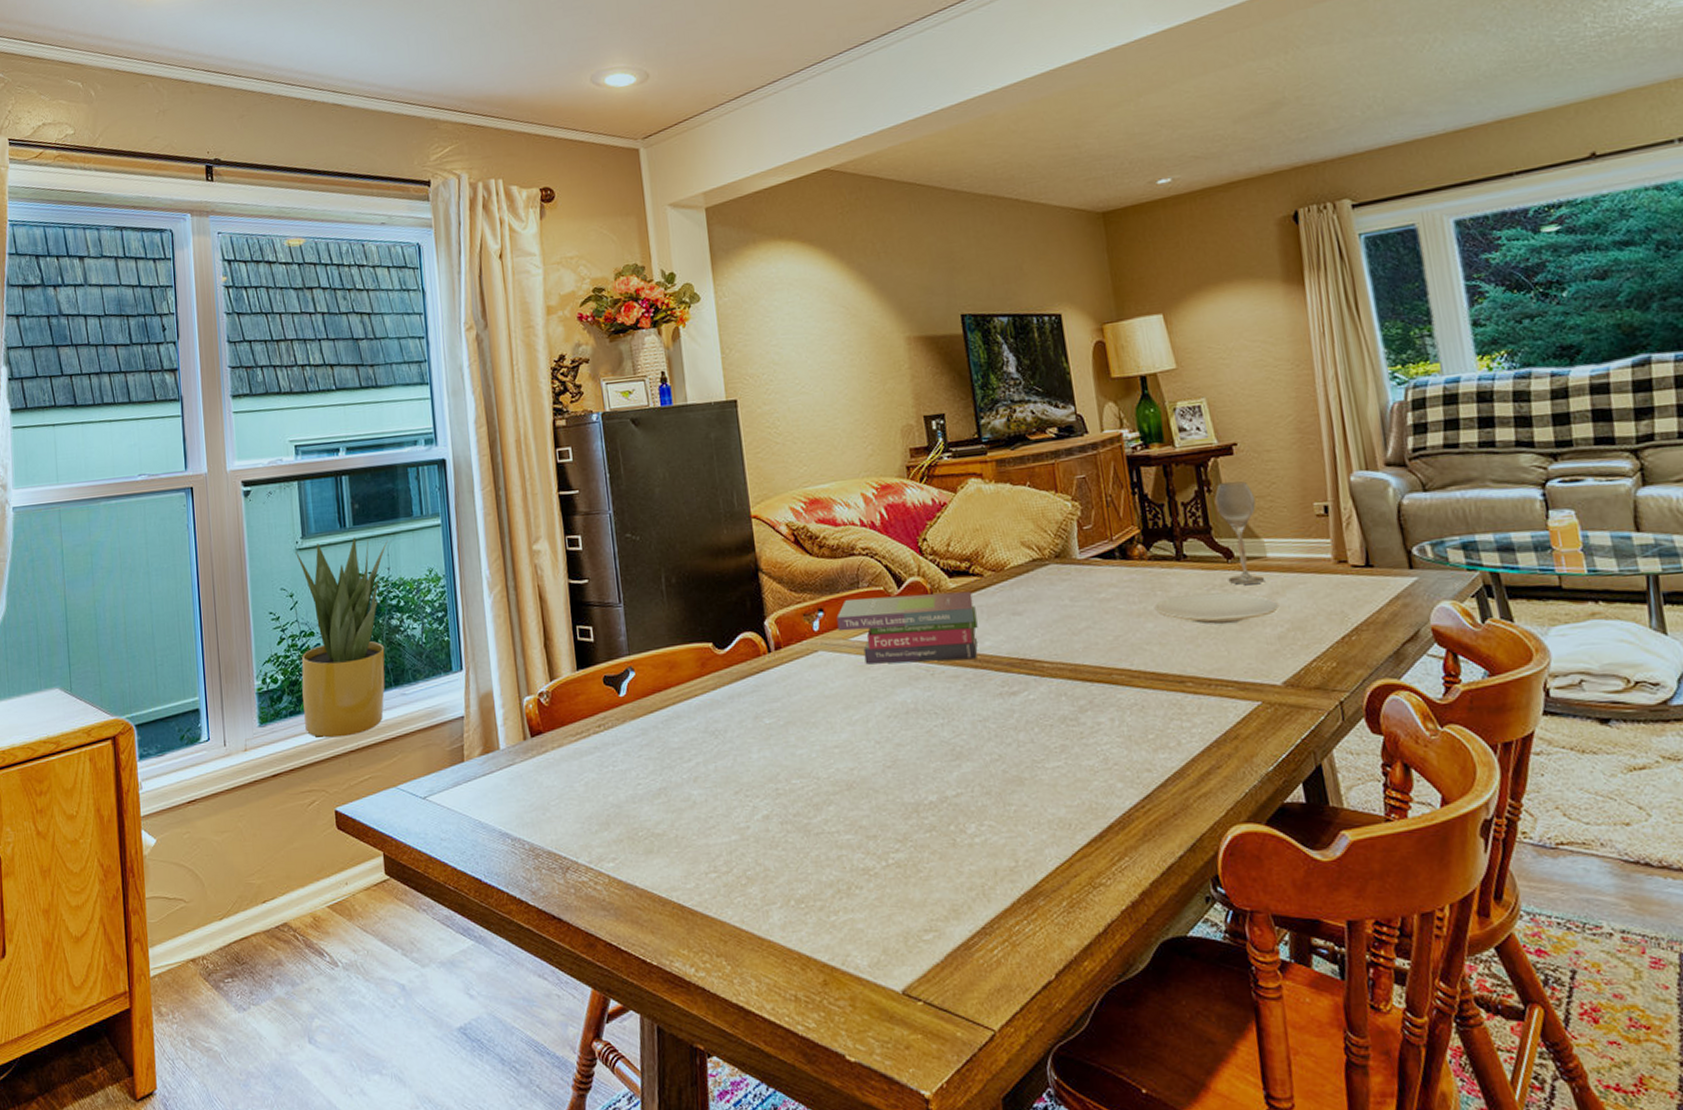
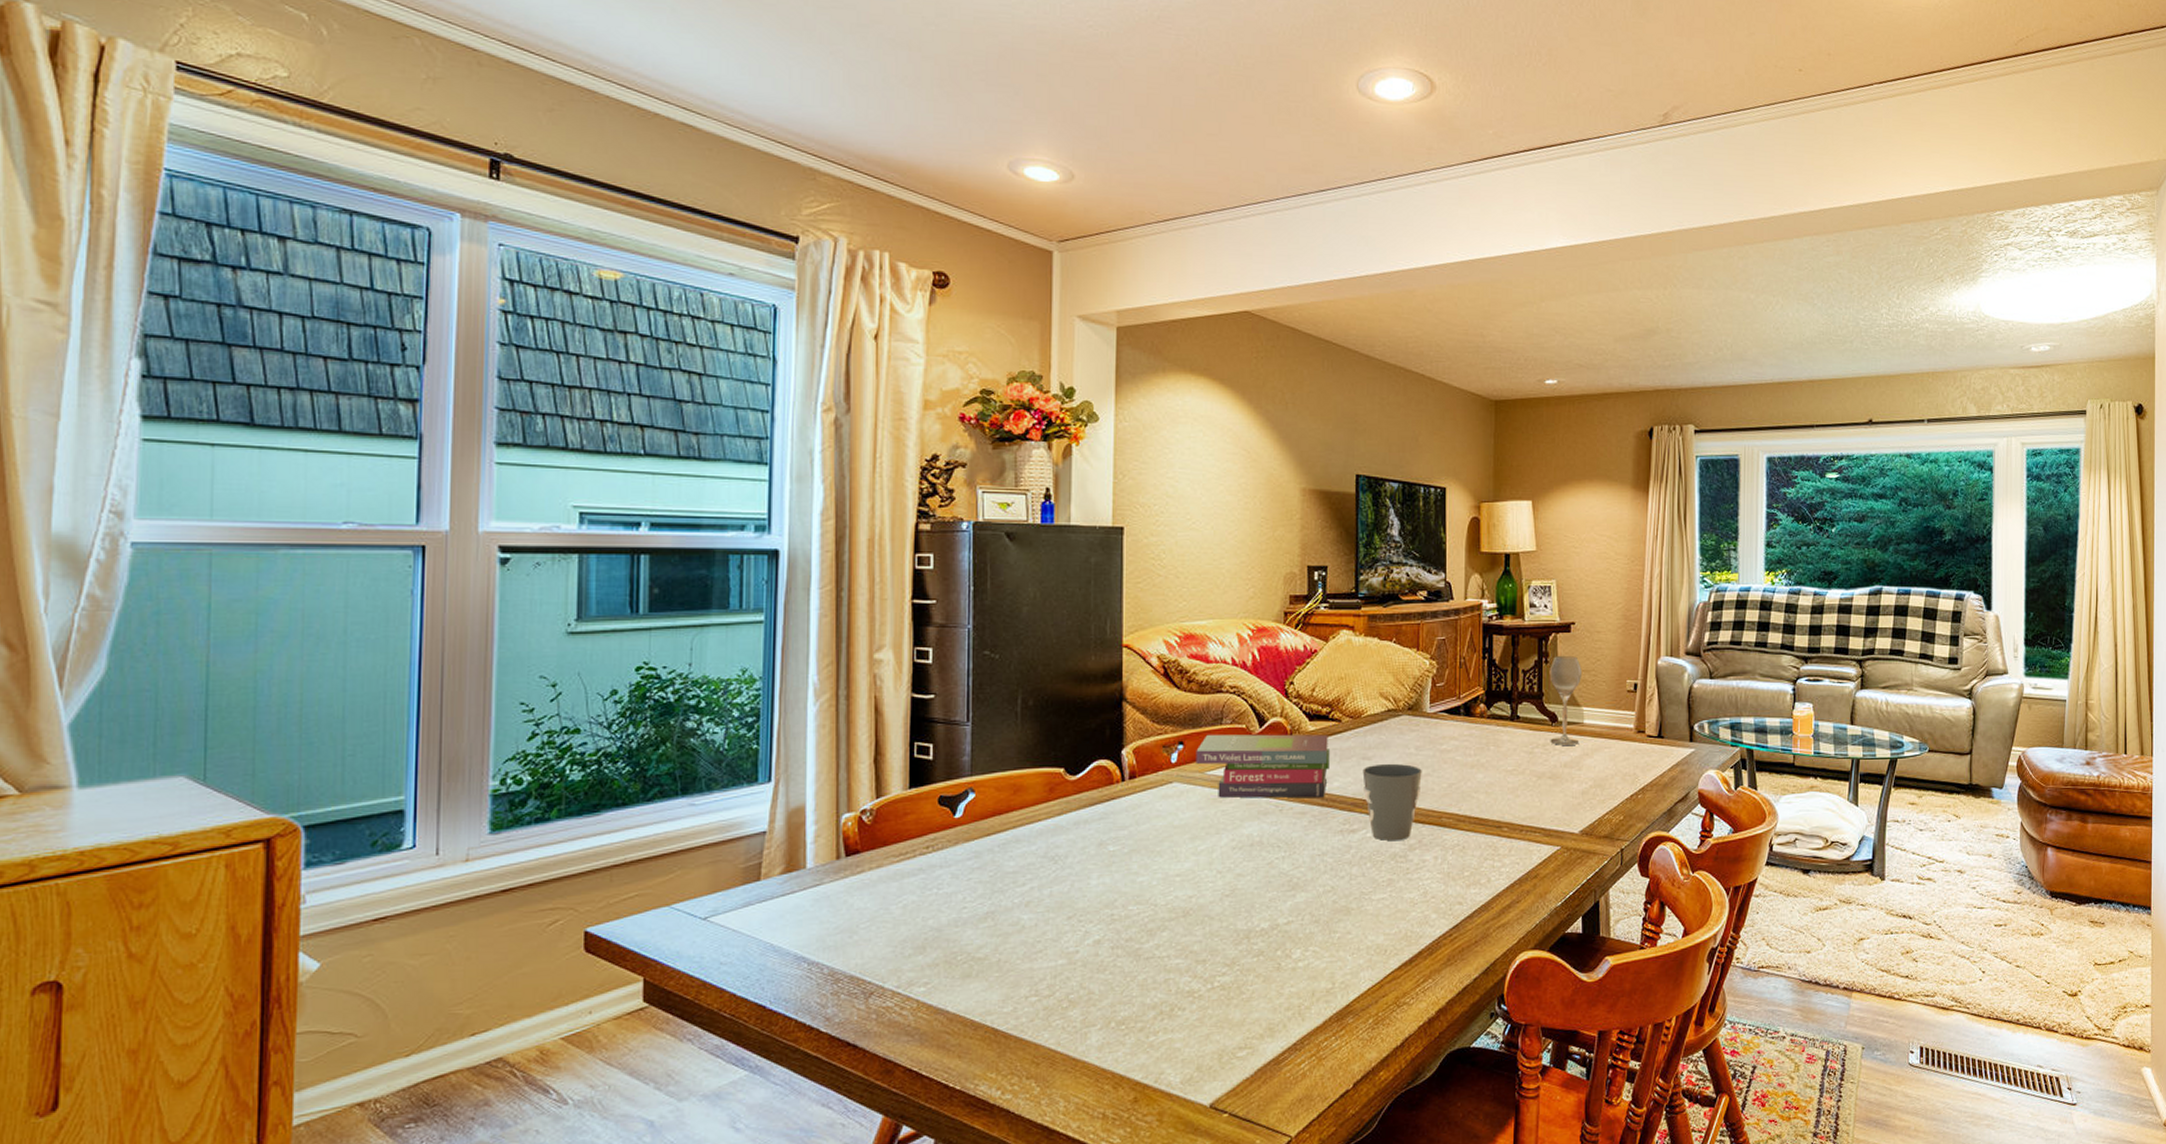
planter: present [294,537,388,738] -> none [555,625,693,850]
mug: none [1014,617,1083,703] -> present [1362,763,1422,841]
plate: present [1154,592,1280,624] -> none [1486,751,1587,778]

